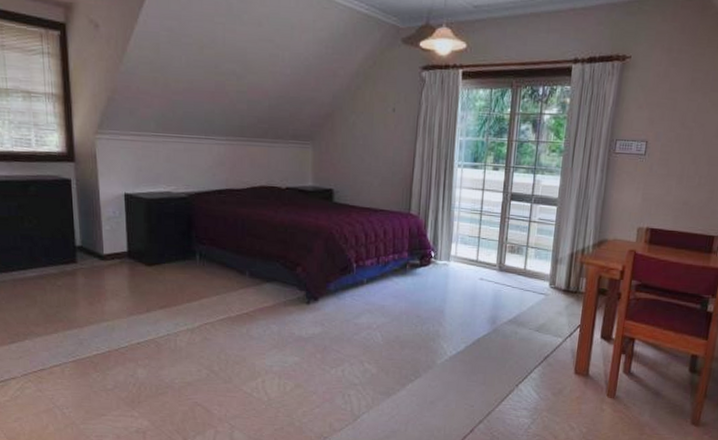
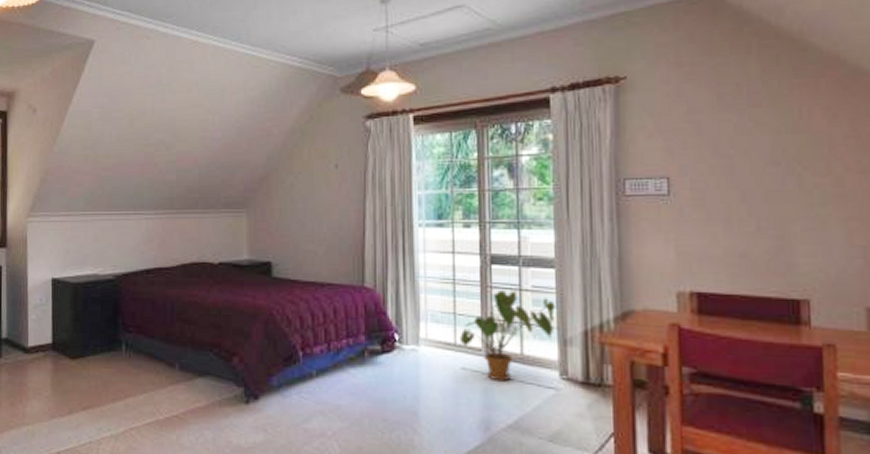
house plant: none [480,221,554,289] -> present [460,291,556,382]

